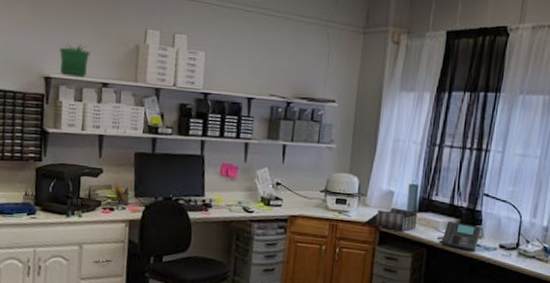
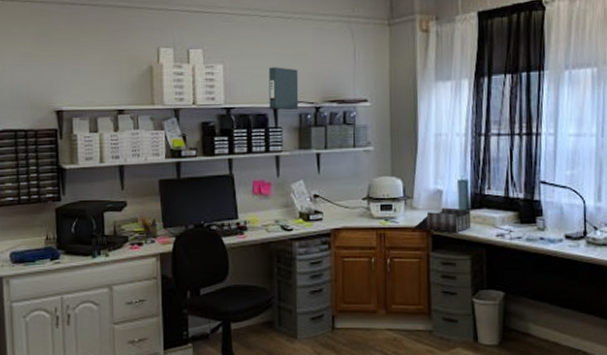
planter: present [59,43,90,79] -> none [68,72,102,108]
binder: none [244,60,275,102] -> present [269,67,299,110]
phone: present [438,221,481,252] -> none [498,216,543,247]

